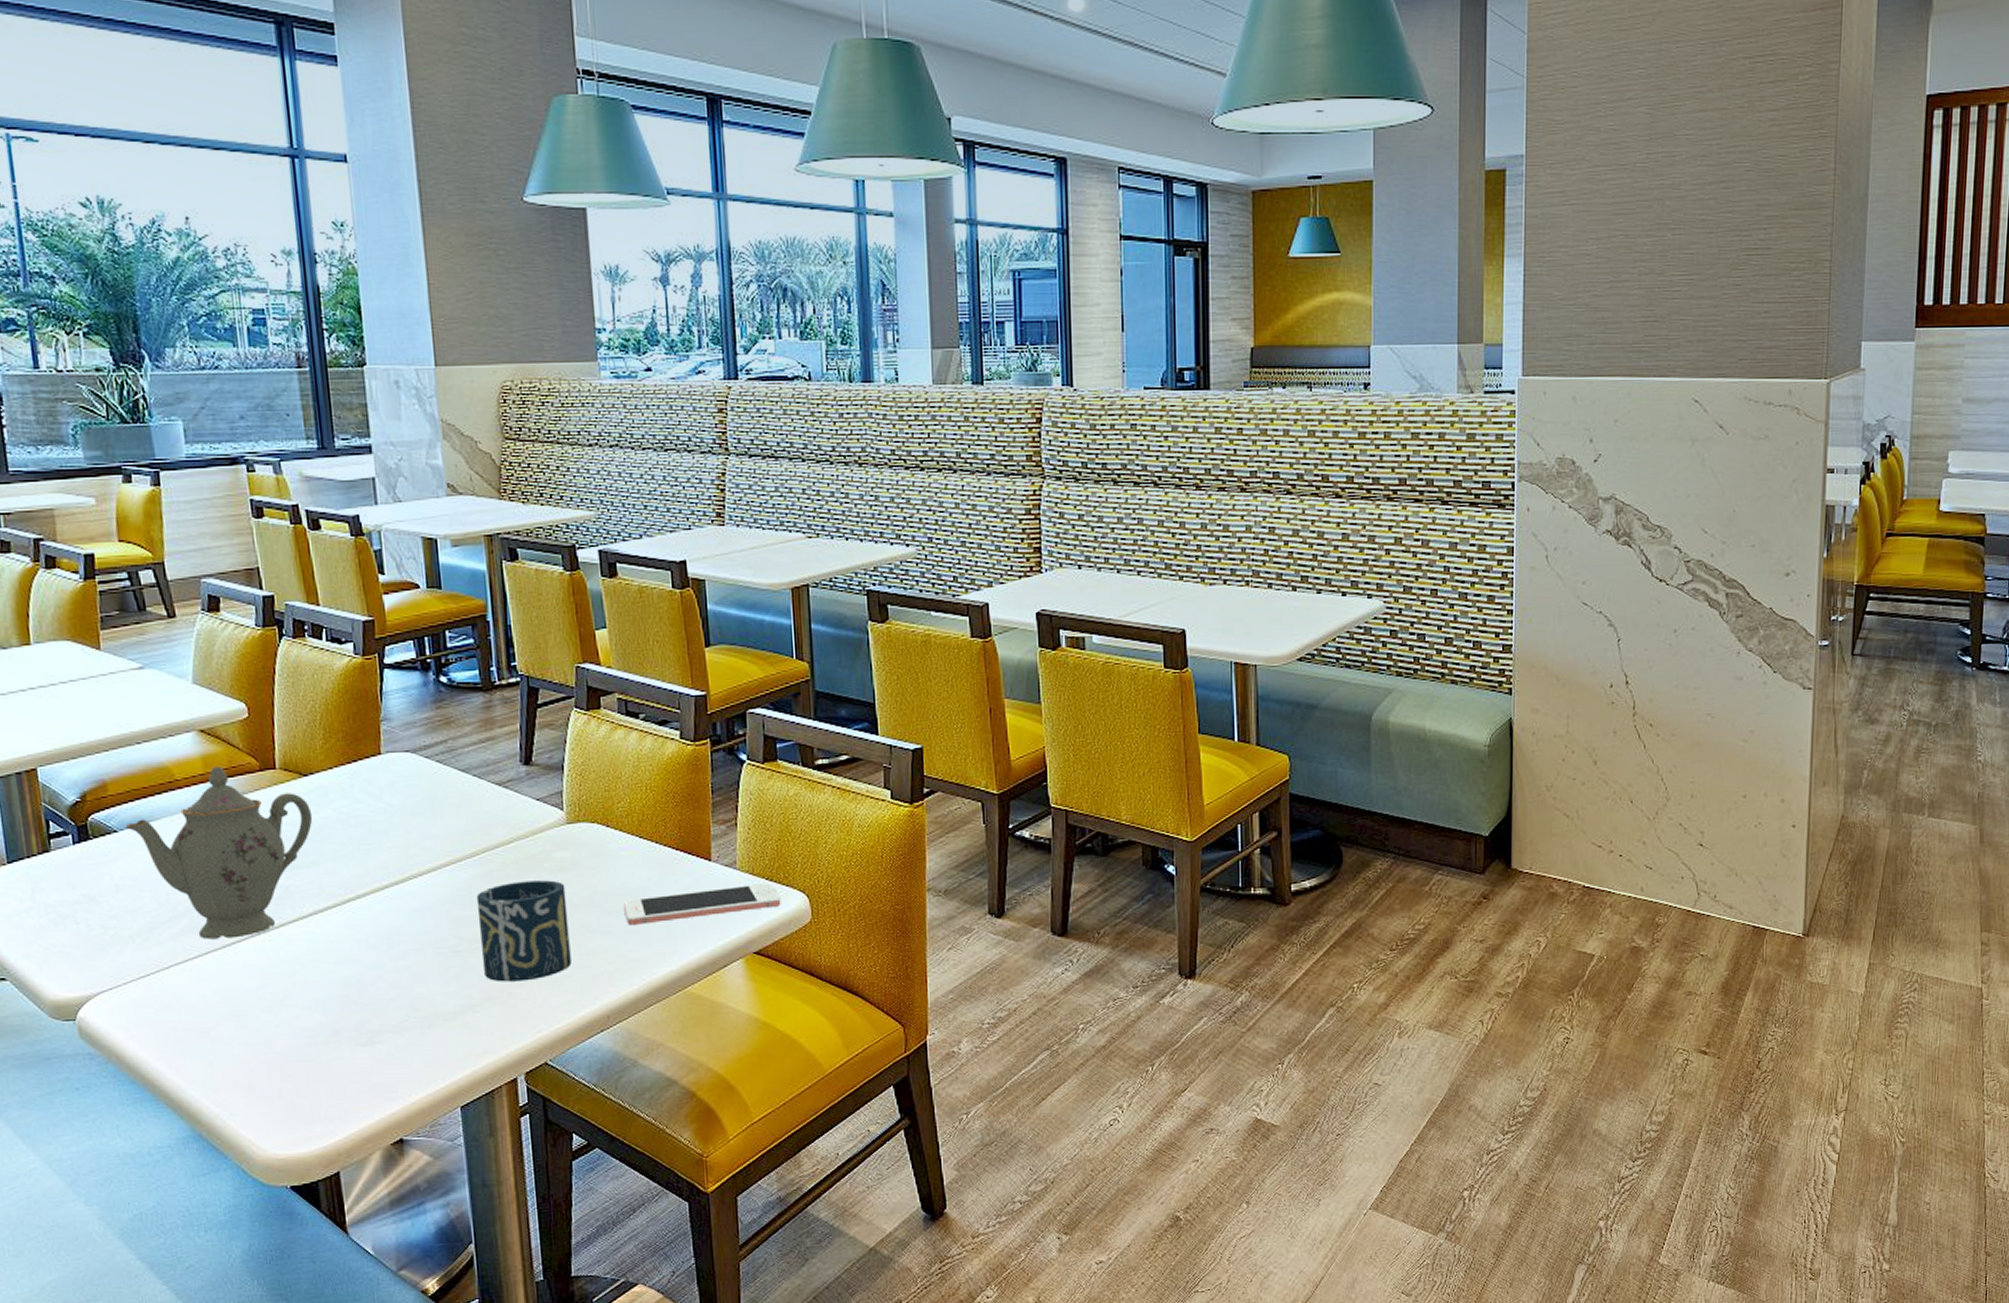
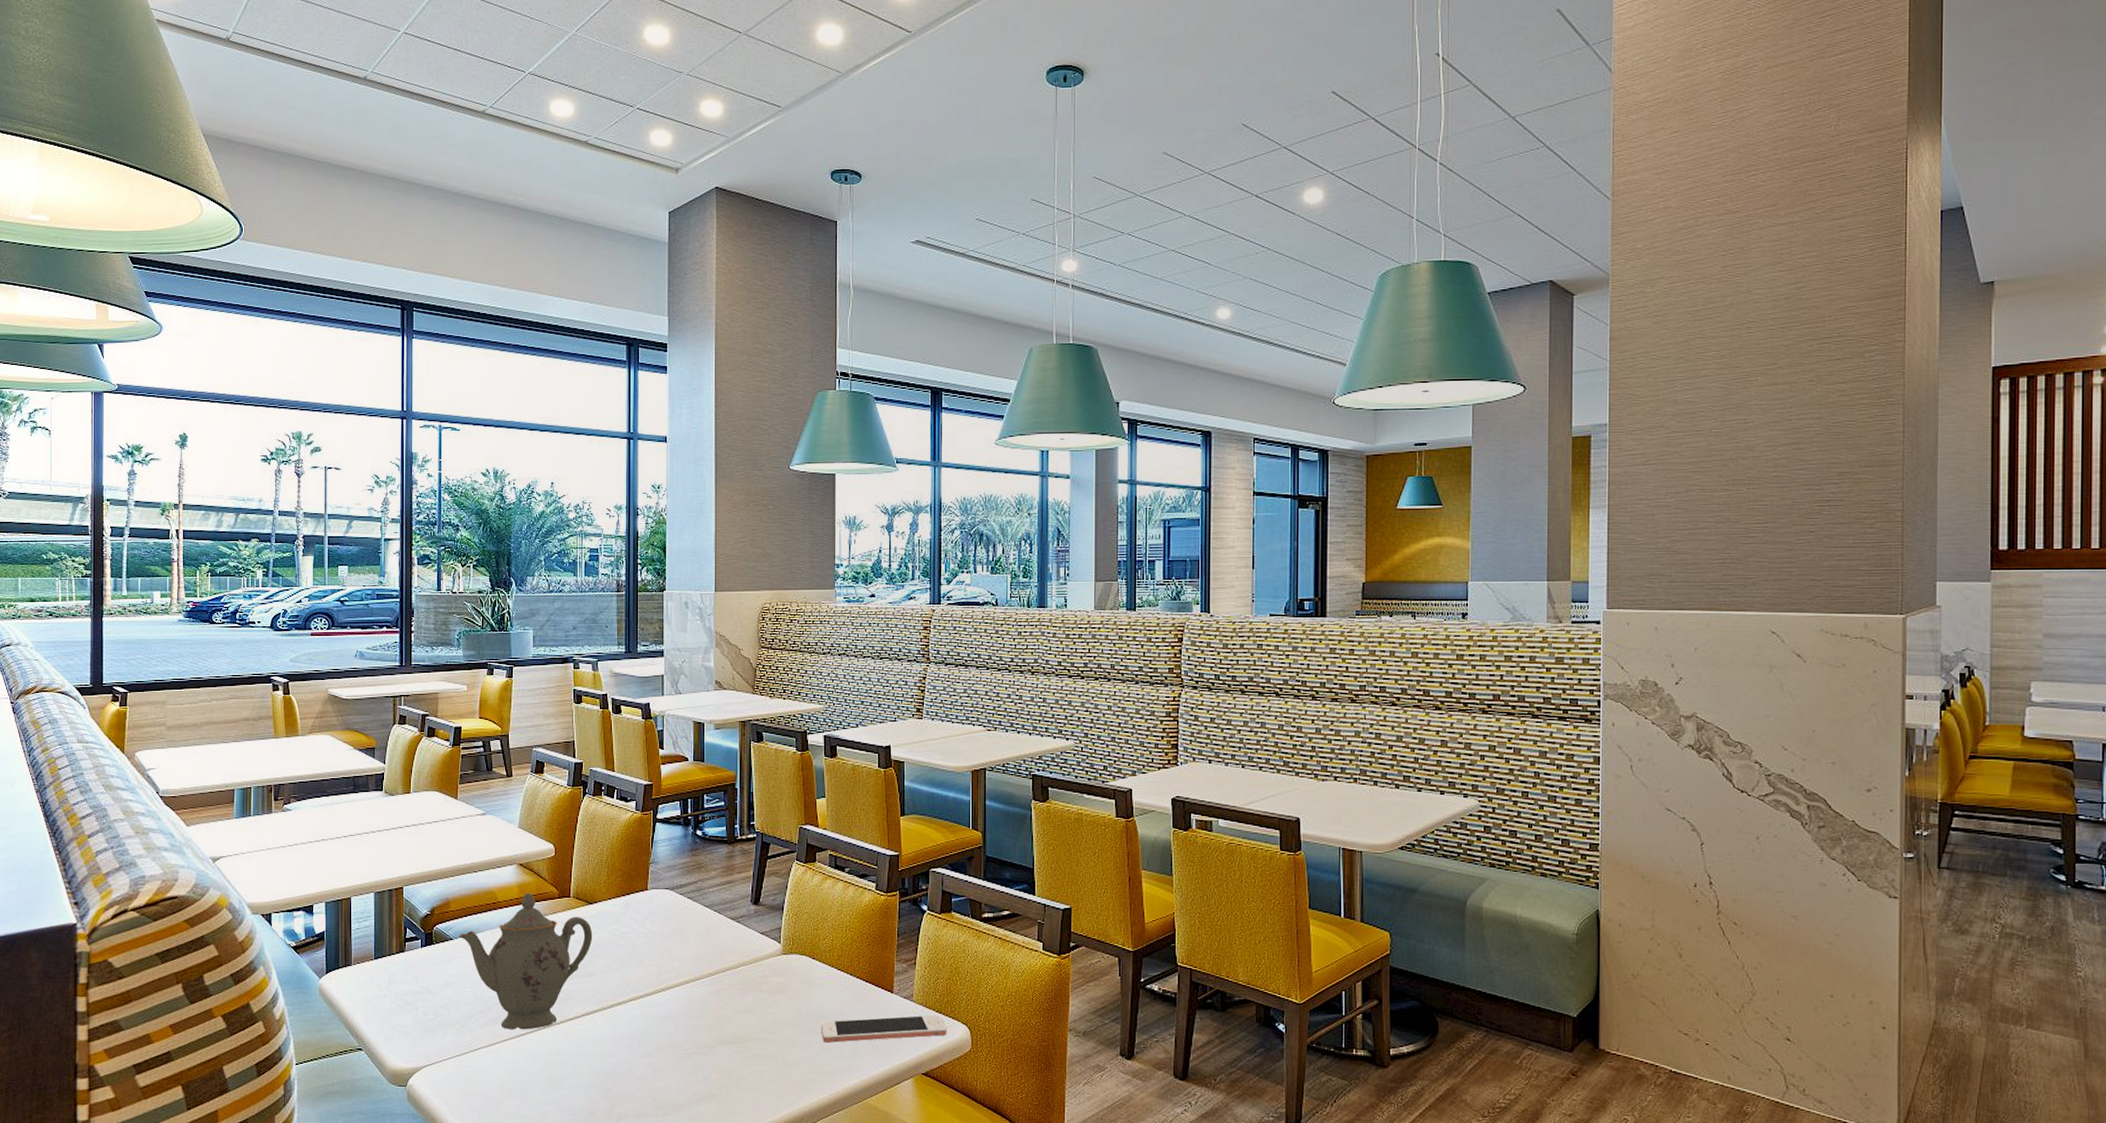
cup: present [476,880,572,982] -> none [708,999,777,1083]

